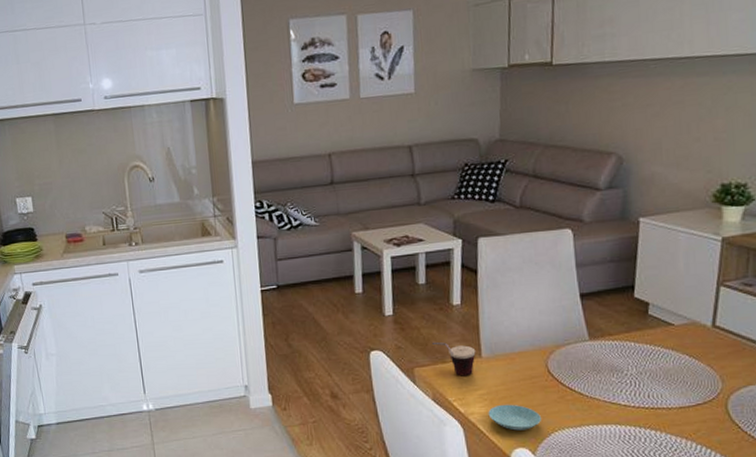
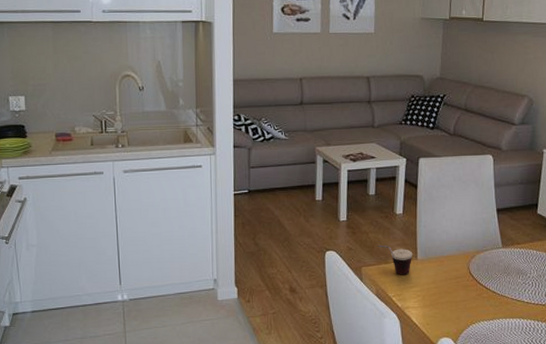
saucer: present [488,404,541,431] -> none [420,300,462,323]

